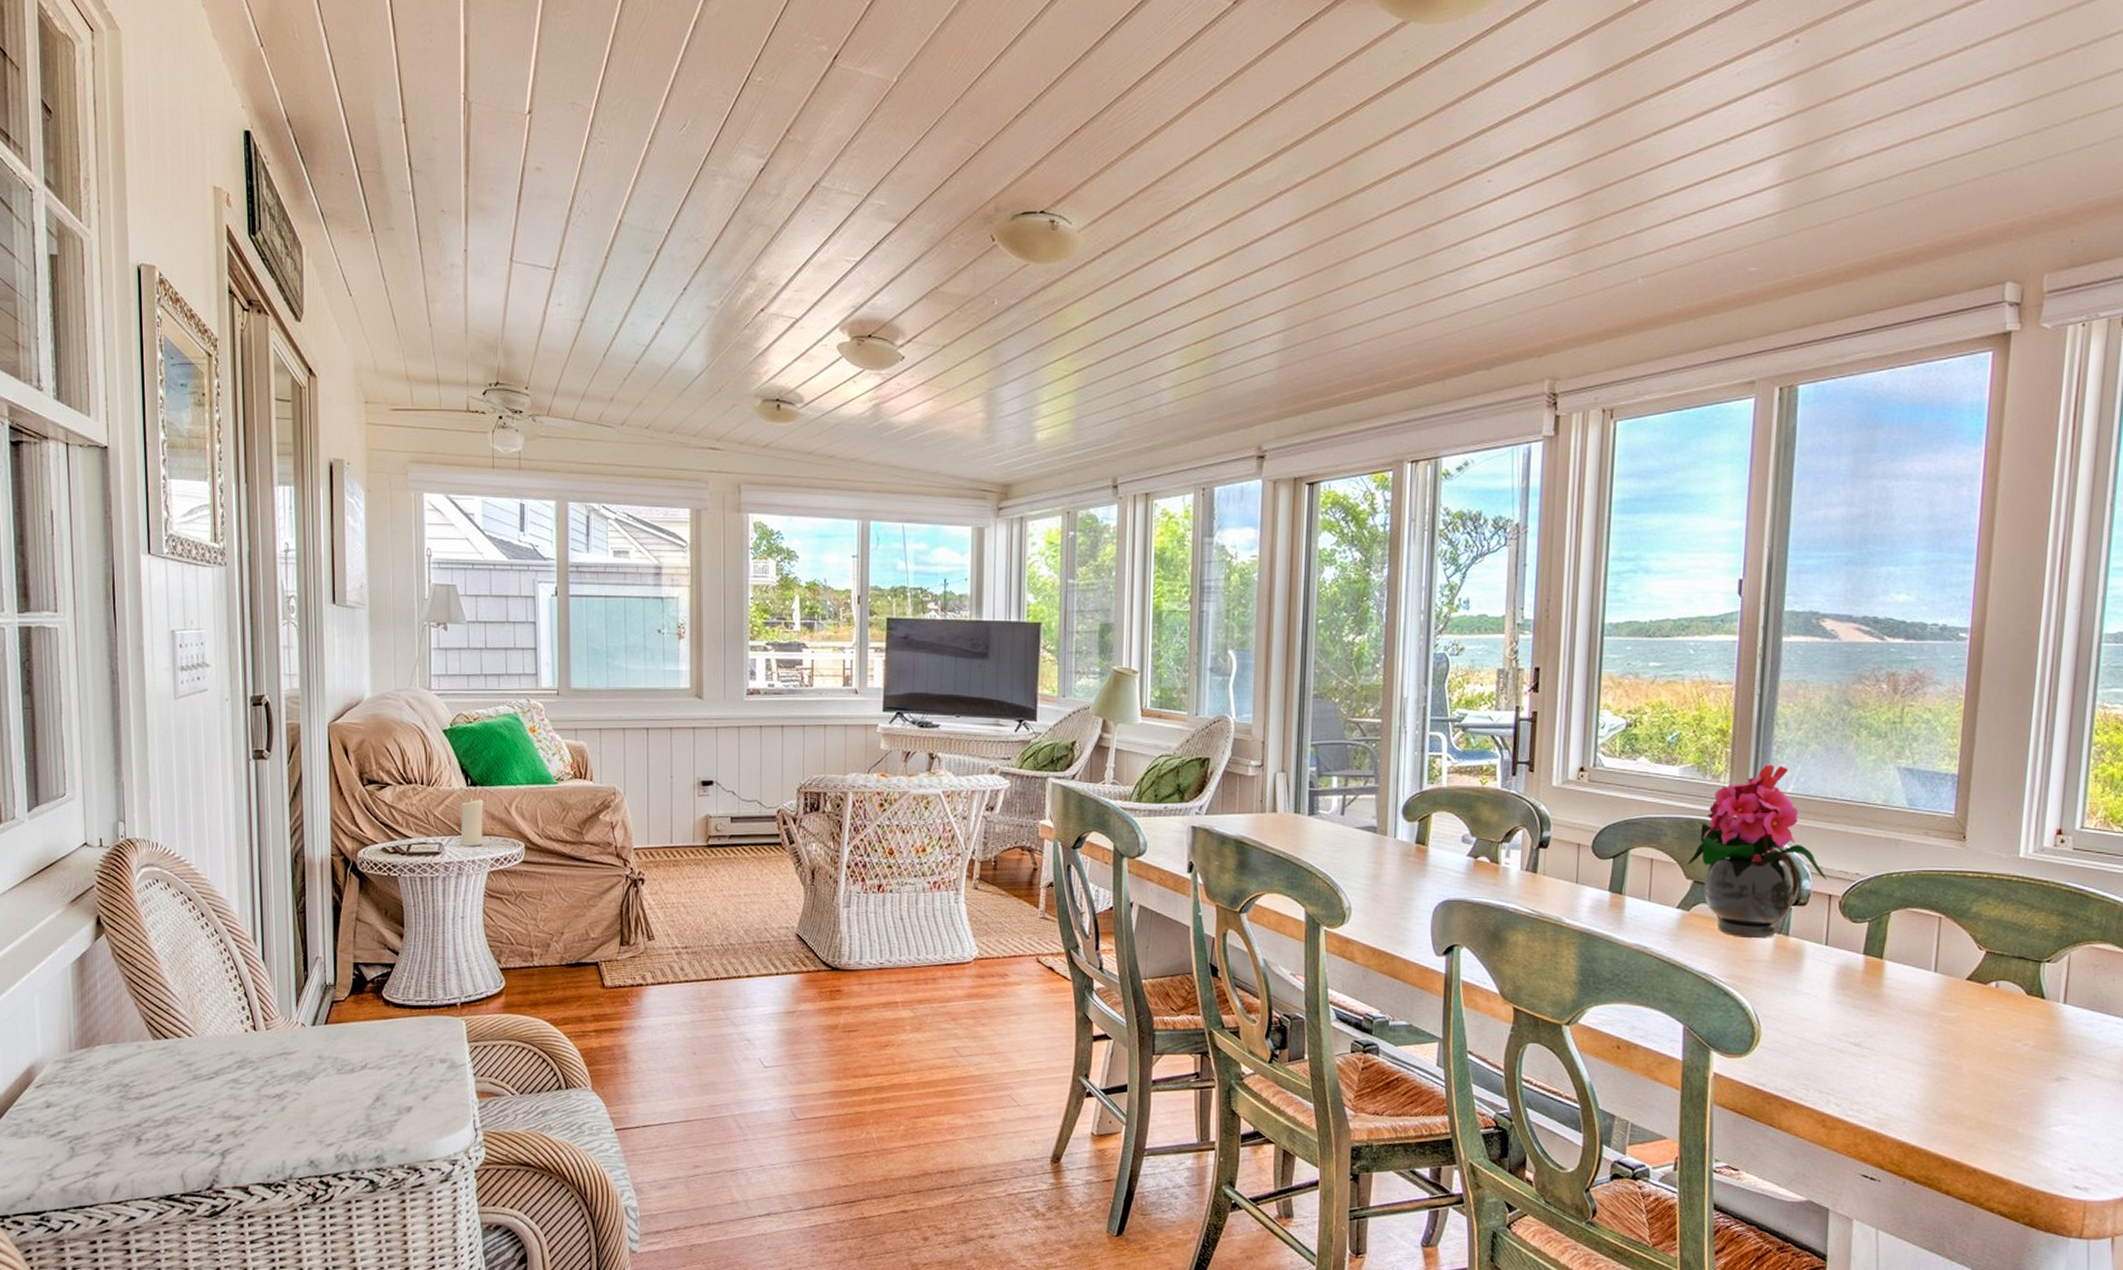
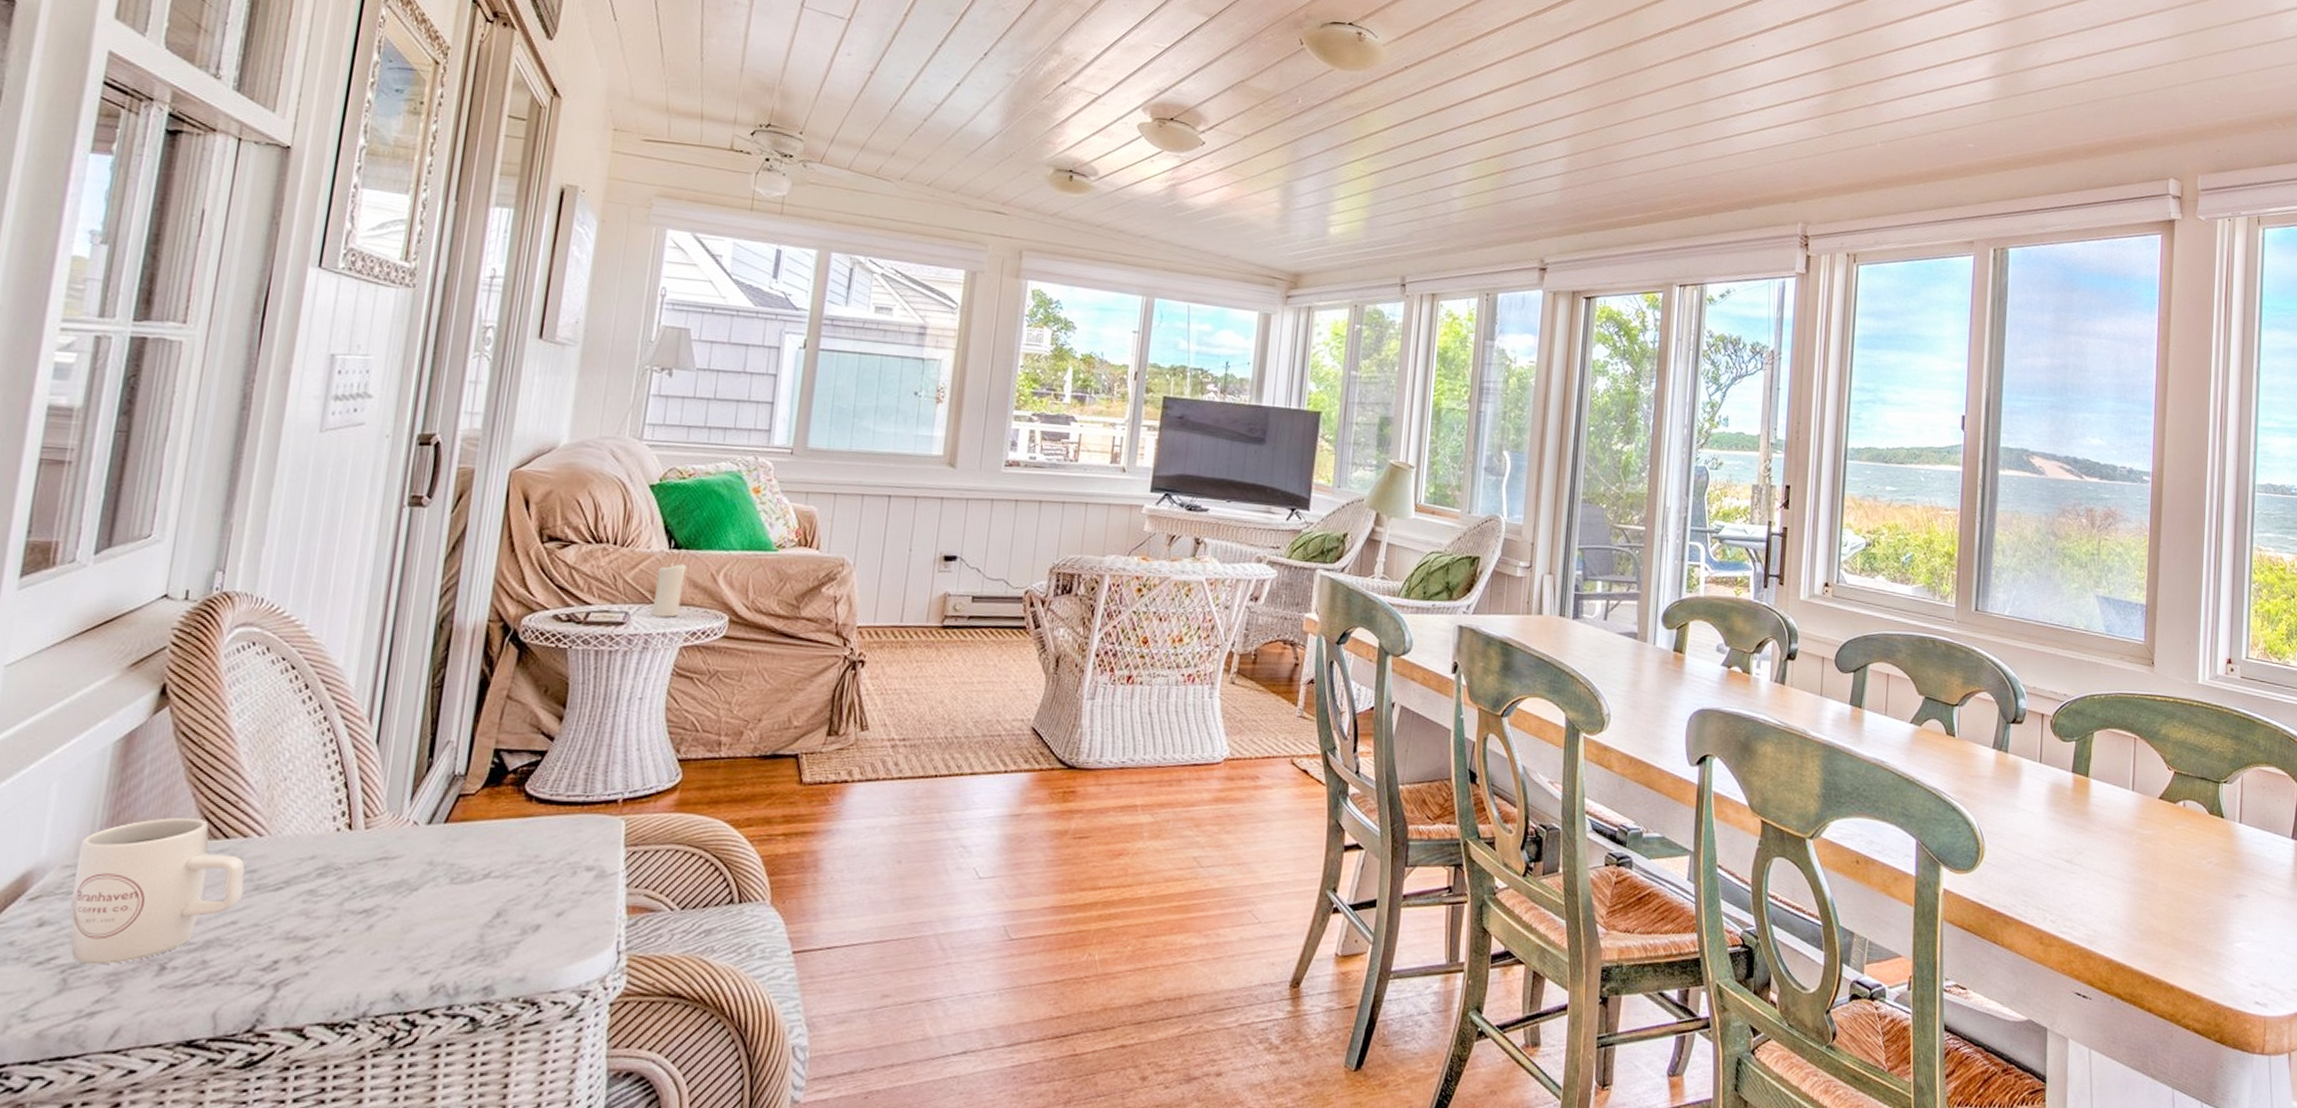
mug: none [63,1022,186,1137] -> present [69,817,246,965]
potted flower: present [1687,764,1827,939] -> none [1919,587,2039,756]

